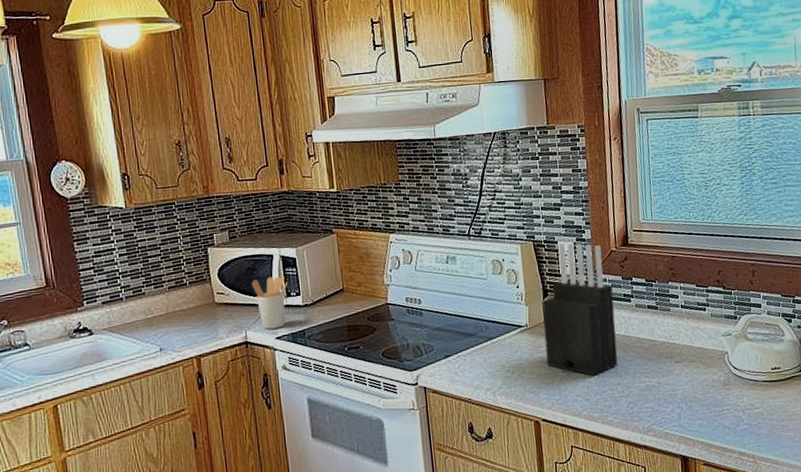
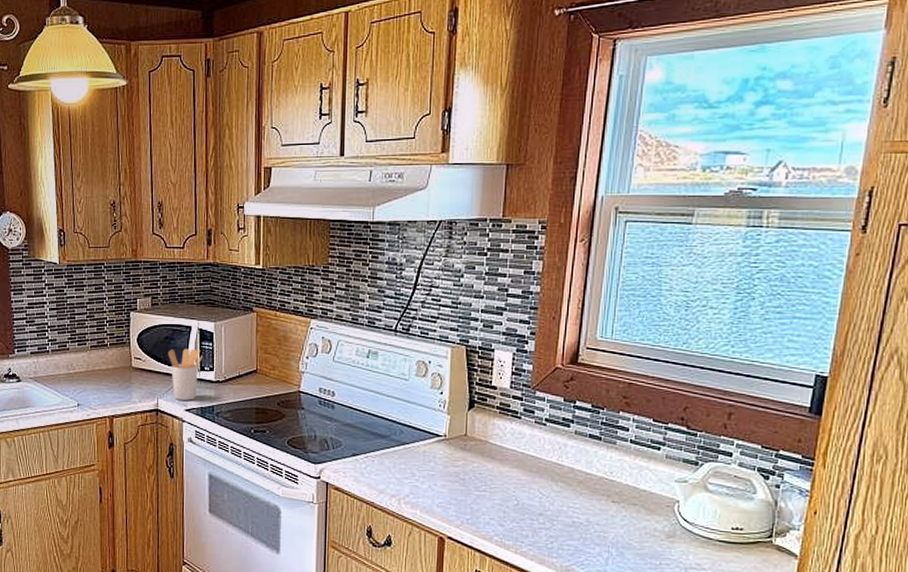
knife block: present [542,243,618,376] -> none [461,352,551,501]

